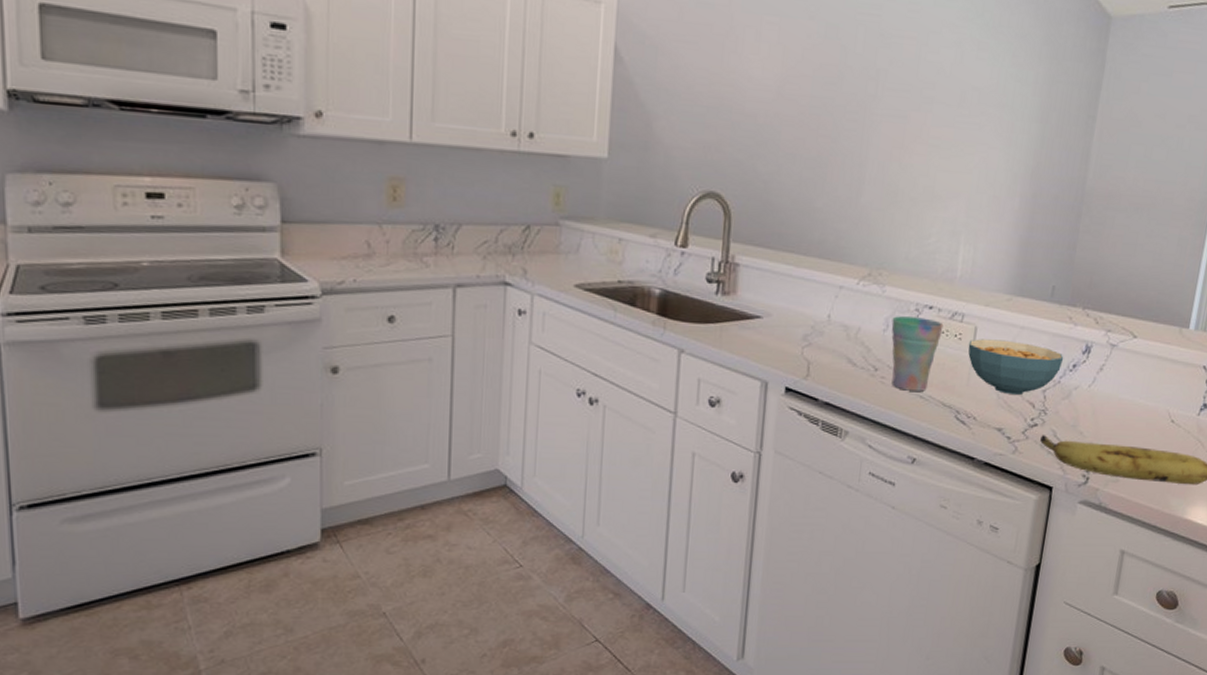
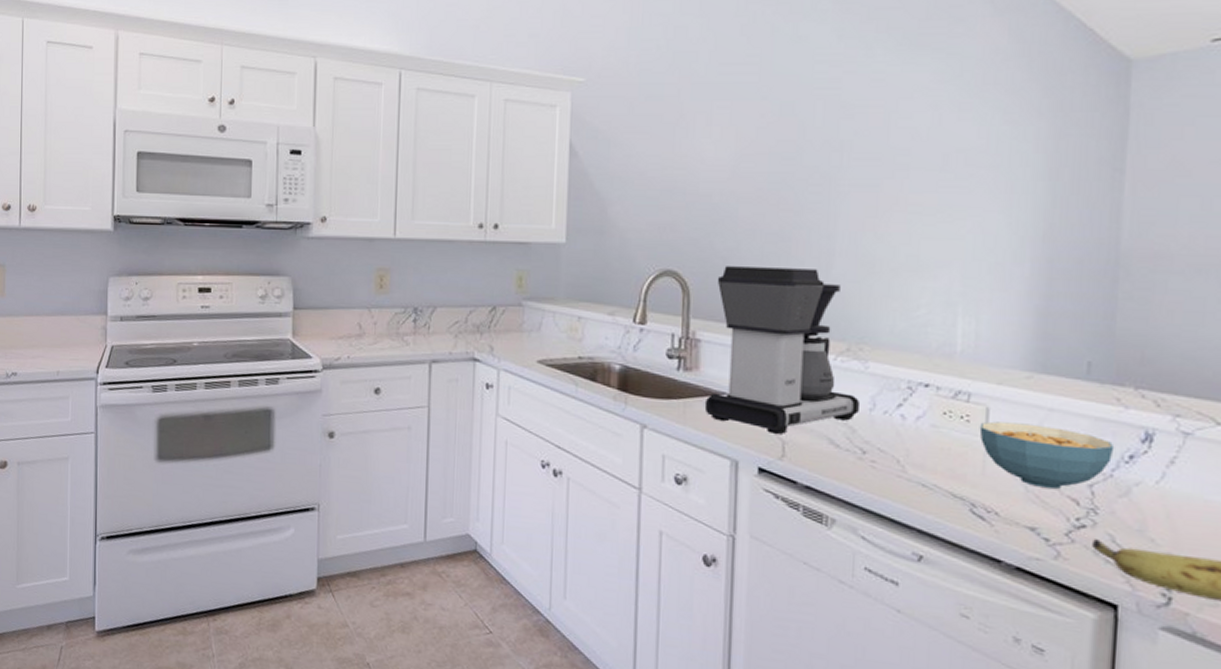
coffee maker: none [739,190,876,356] -> present [704,266,859,435]
cup: present [891,316,944,391] -> none [879,394,945,479]

